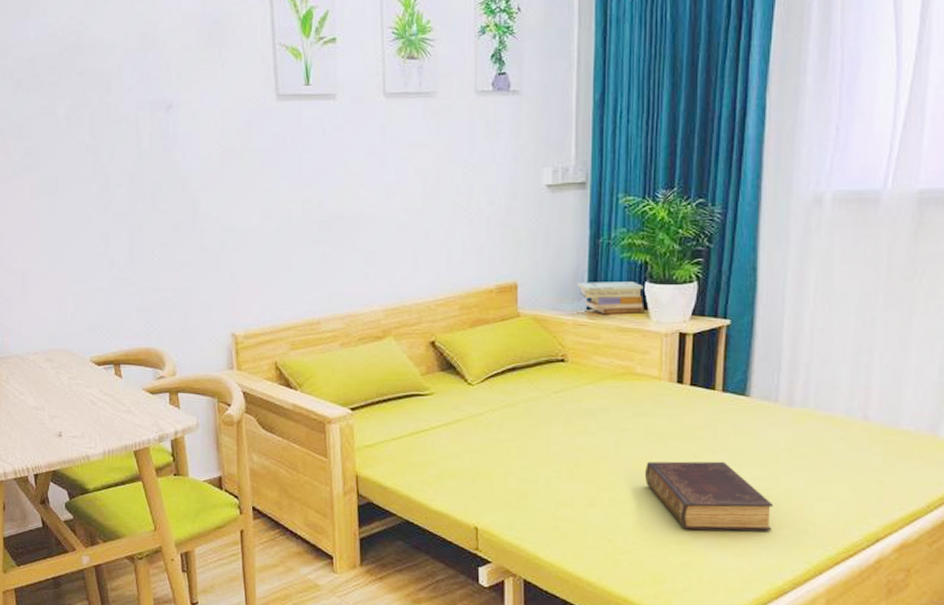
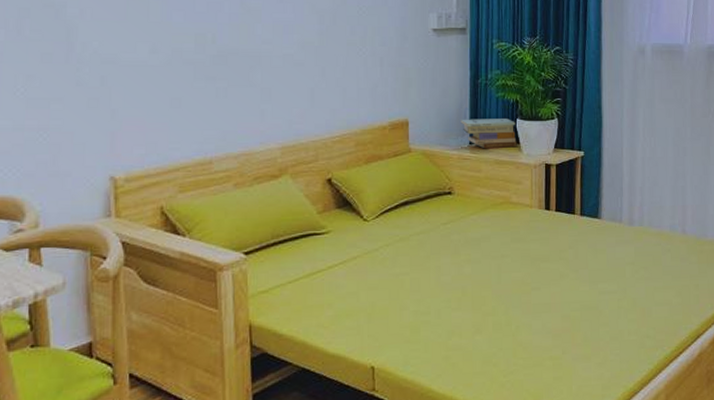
book: present [644,461,773,532] -> none [521,278,623,346]

